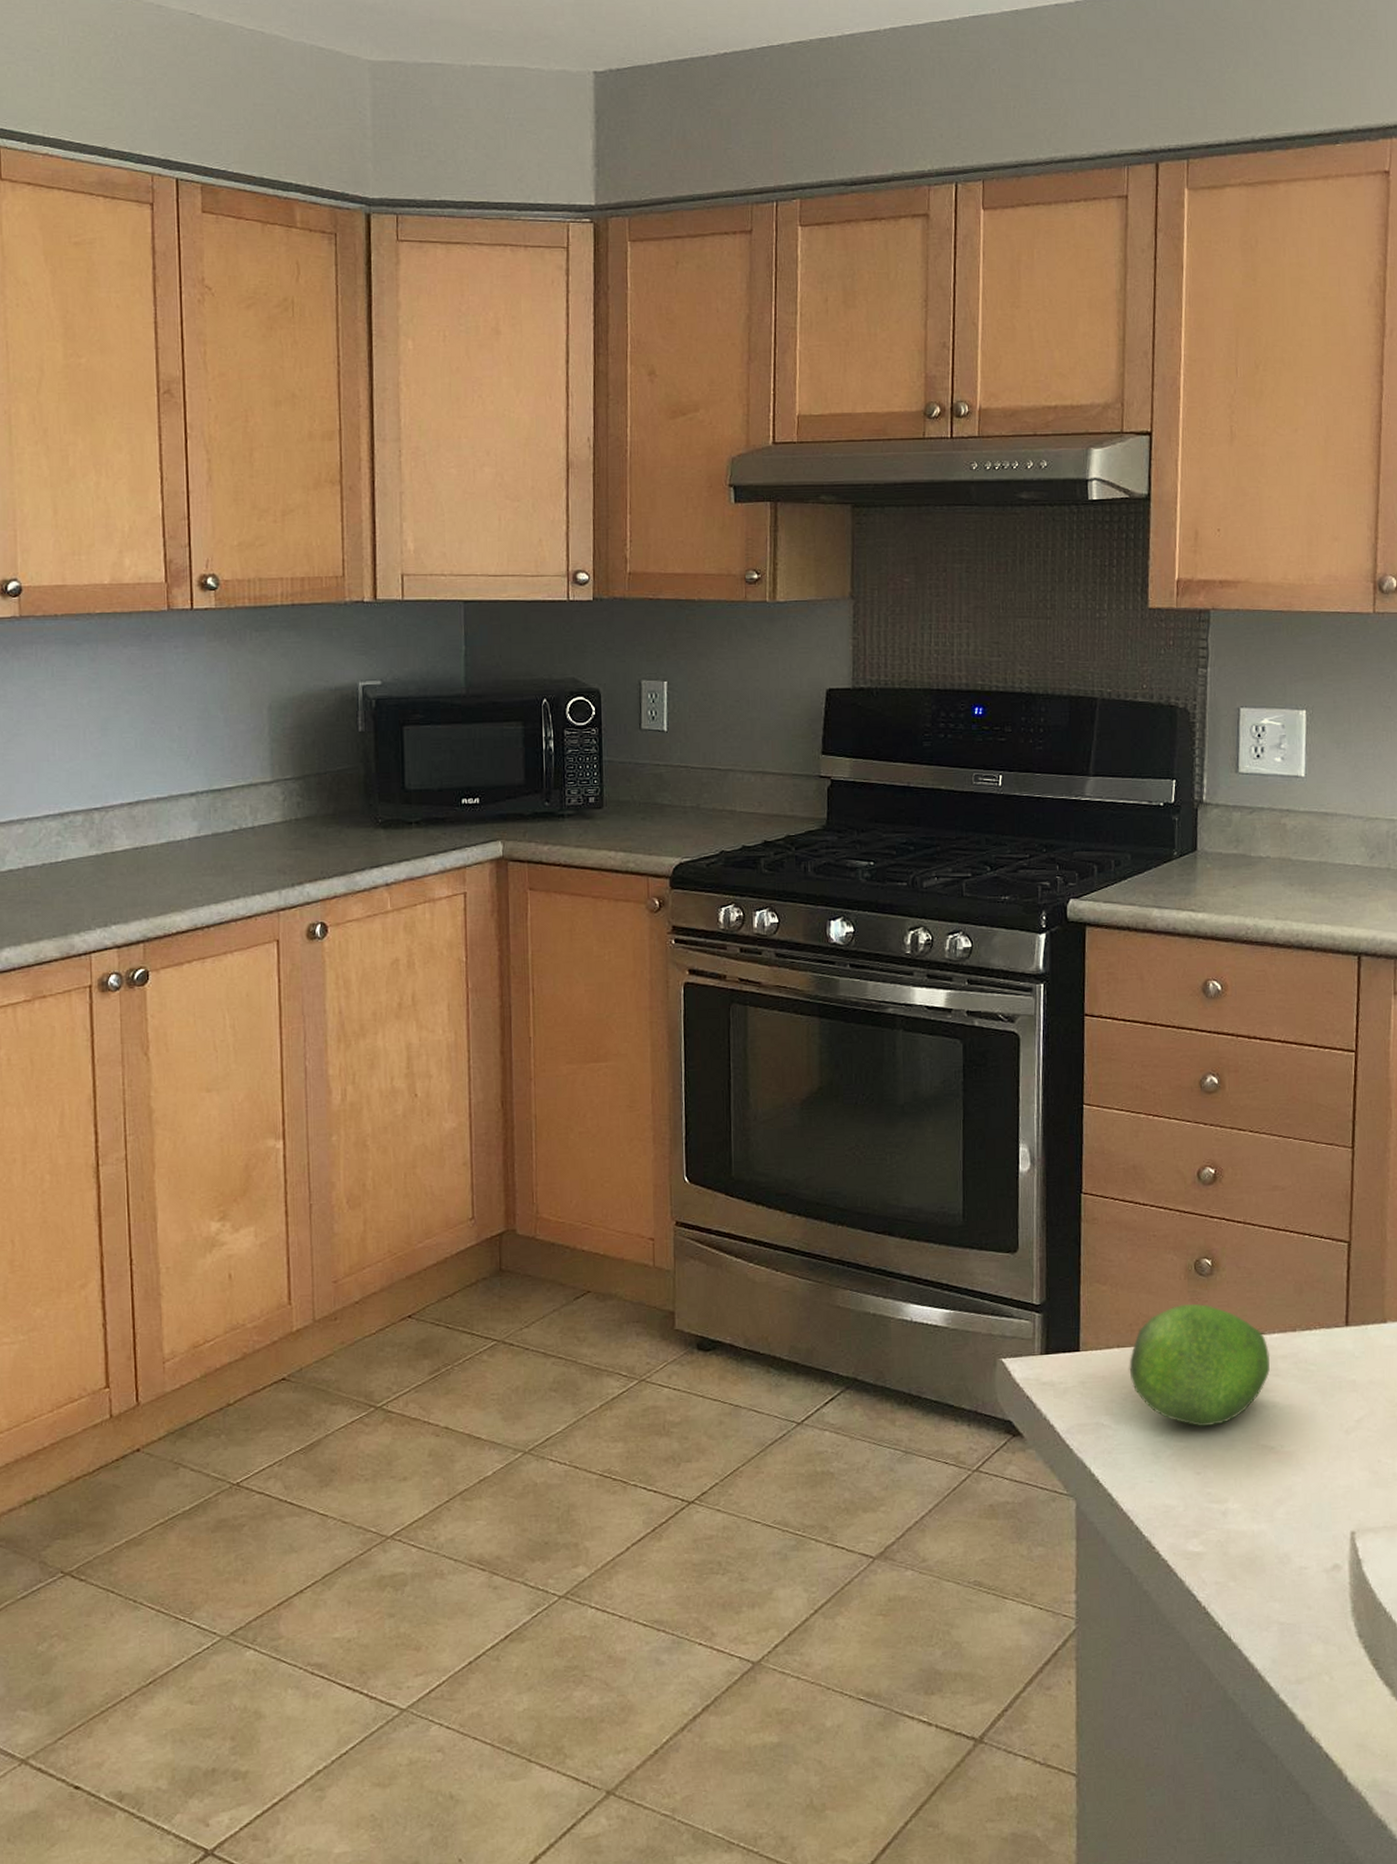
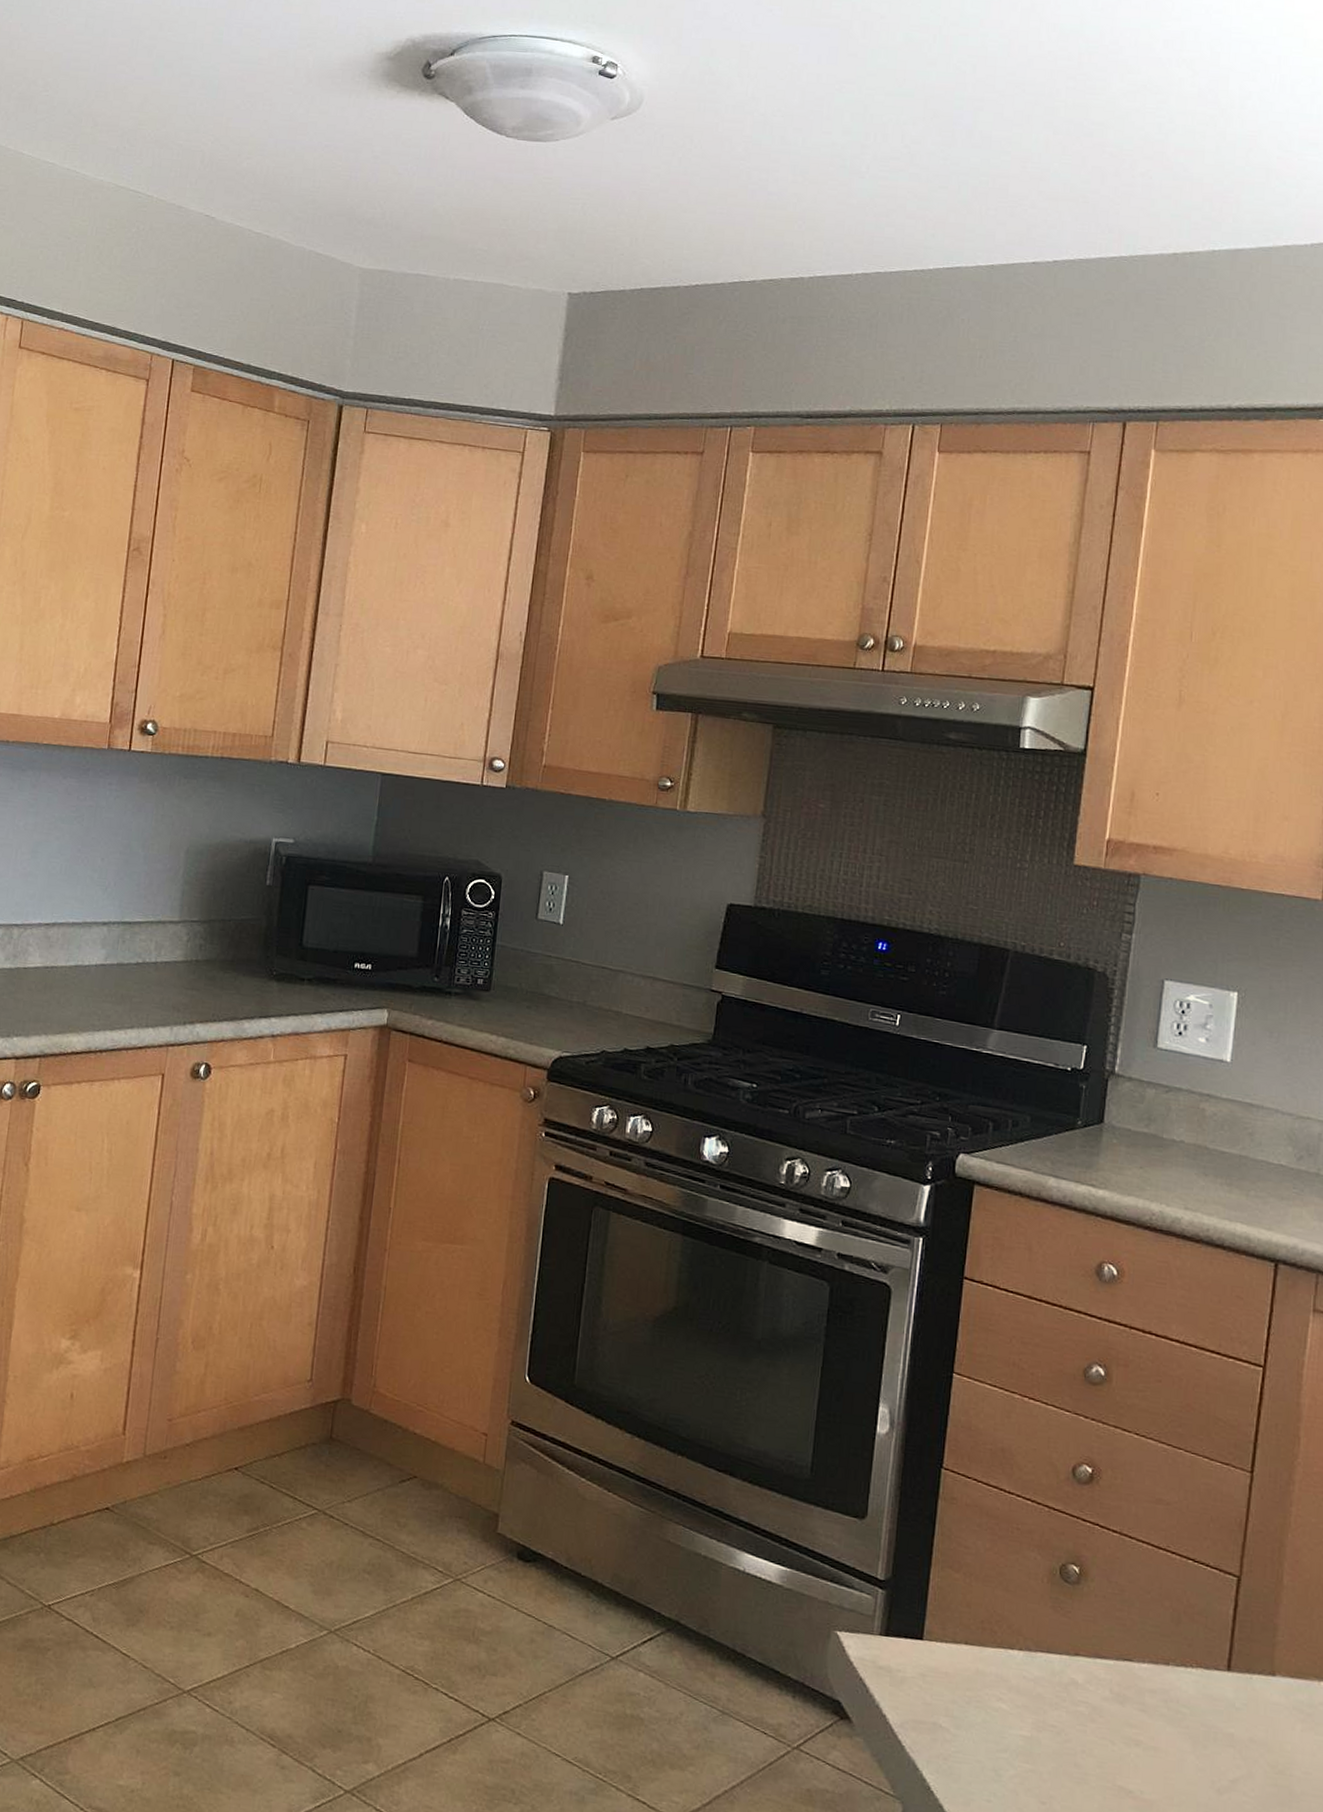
fruit: present [1129,1304,1270,1427] -> none [976,1610,1137,1753]

